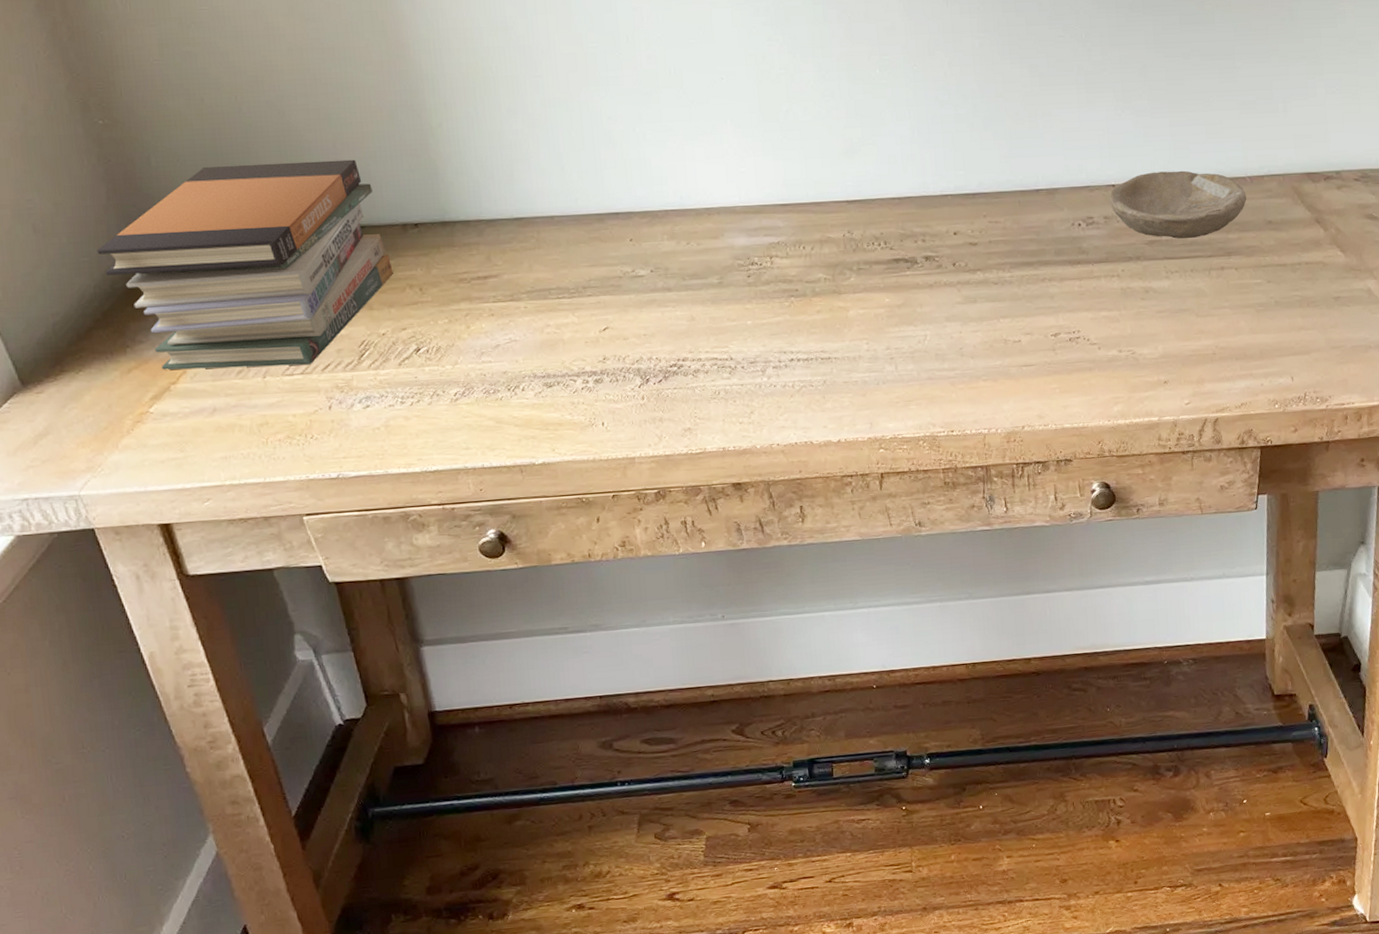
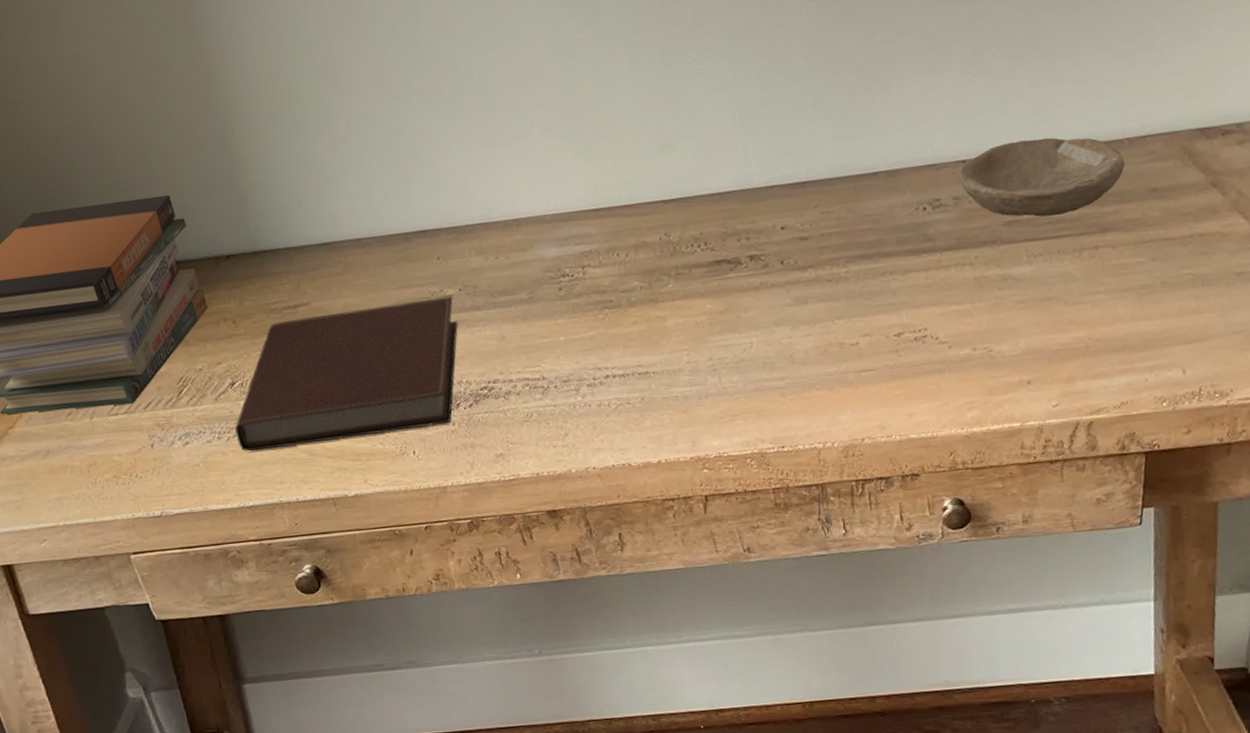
notebook: none [419,276,649,417] -> present [235,296,458,452]

